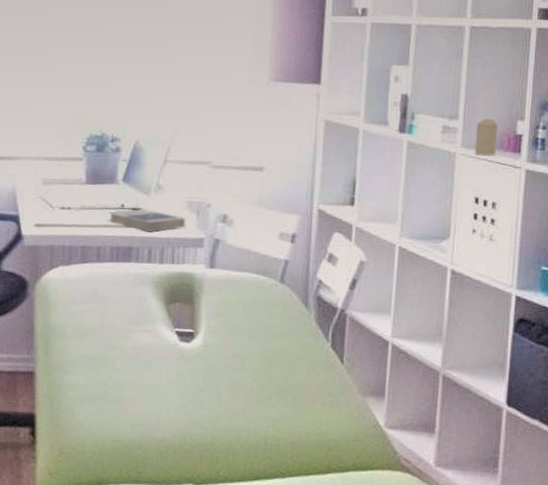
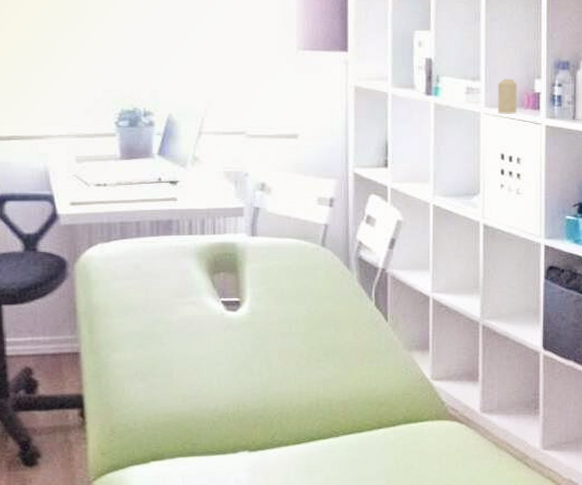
hardback book: present [108,208,187,232] -> none [146,181,225,204]

